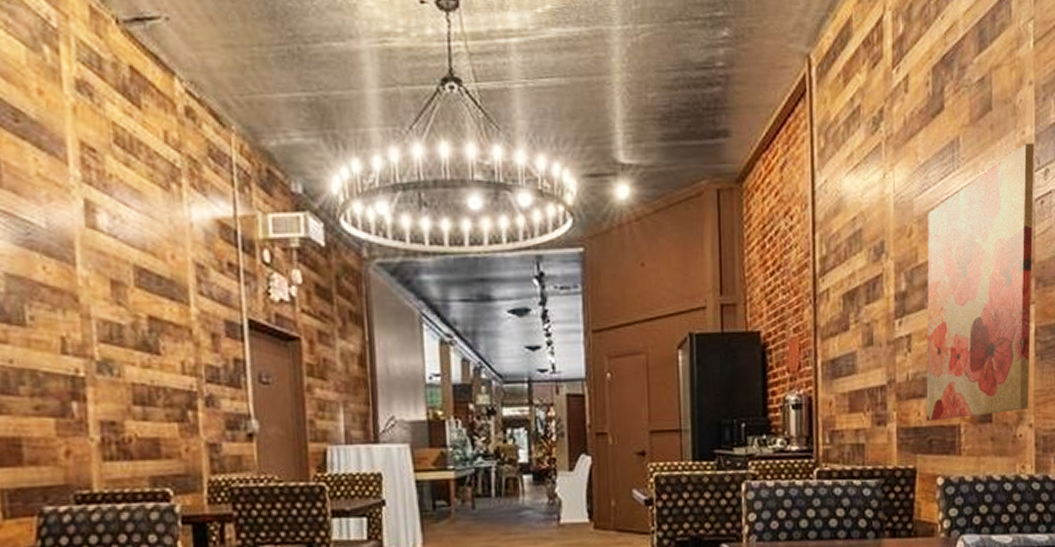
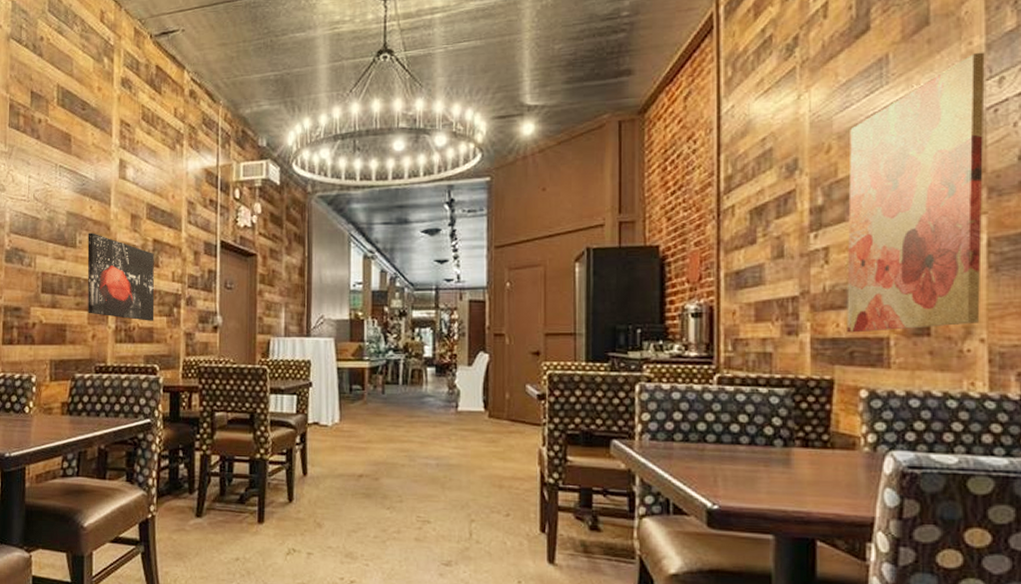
wall art: none [43,305,160,430] -> present [87,233,155,321]

